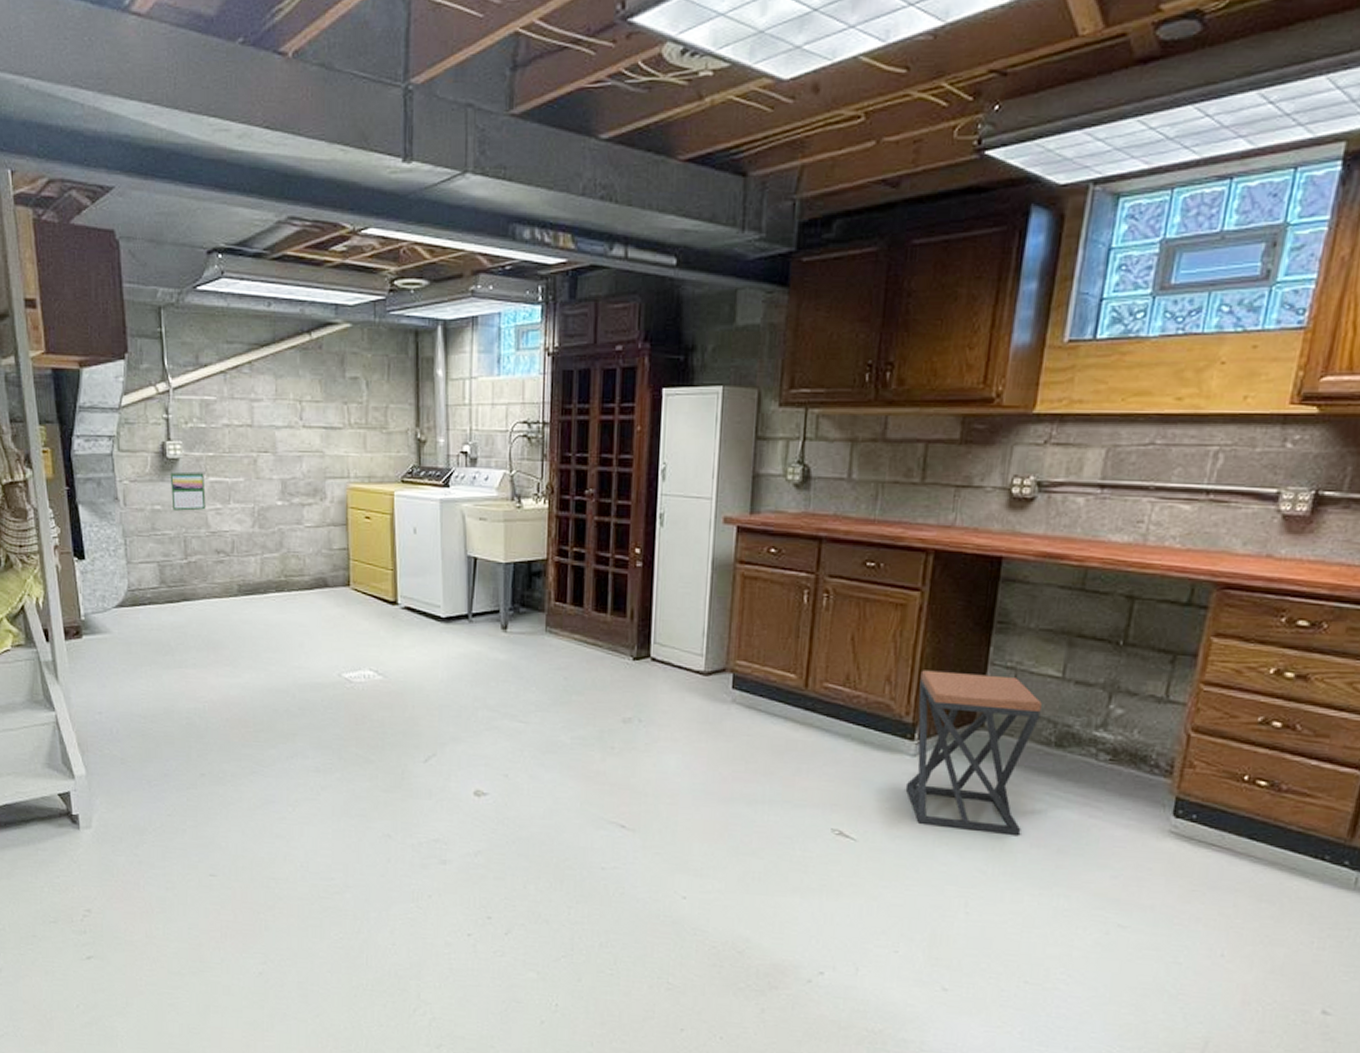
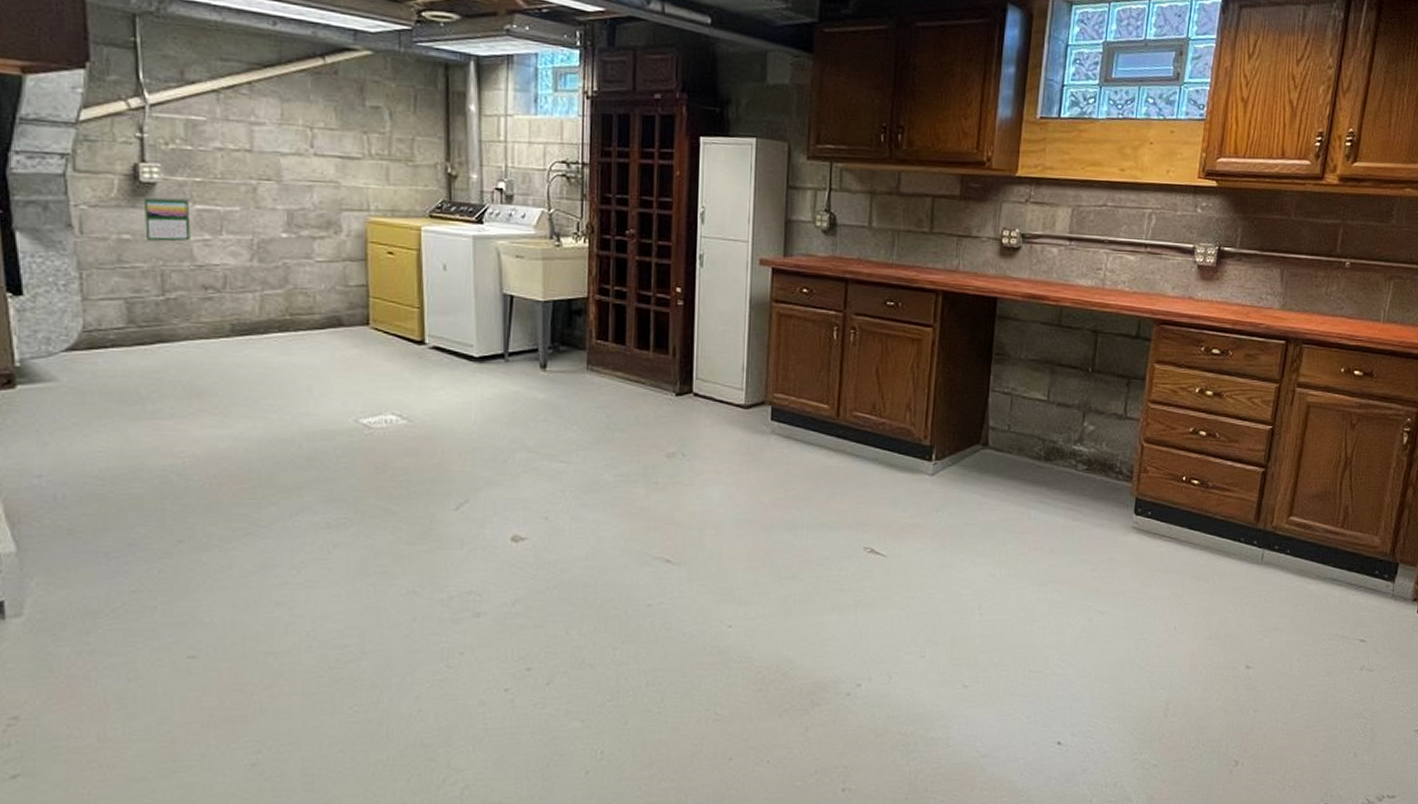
stool: present [905,670,1042,835] -> none [926,397,1032,540]

